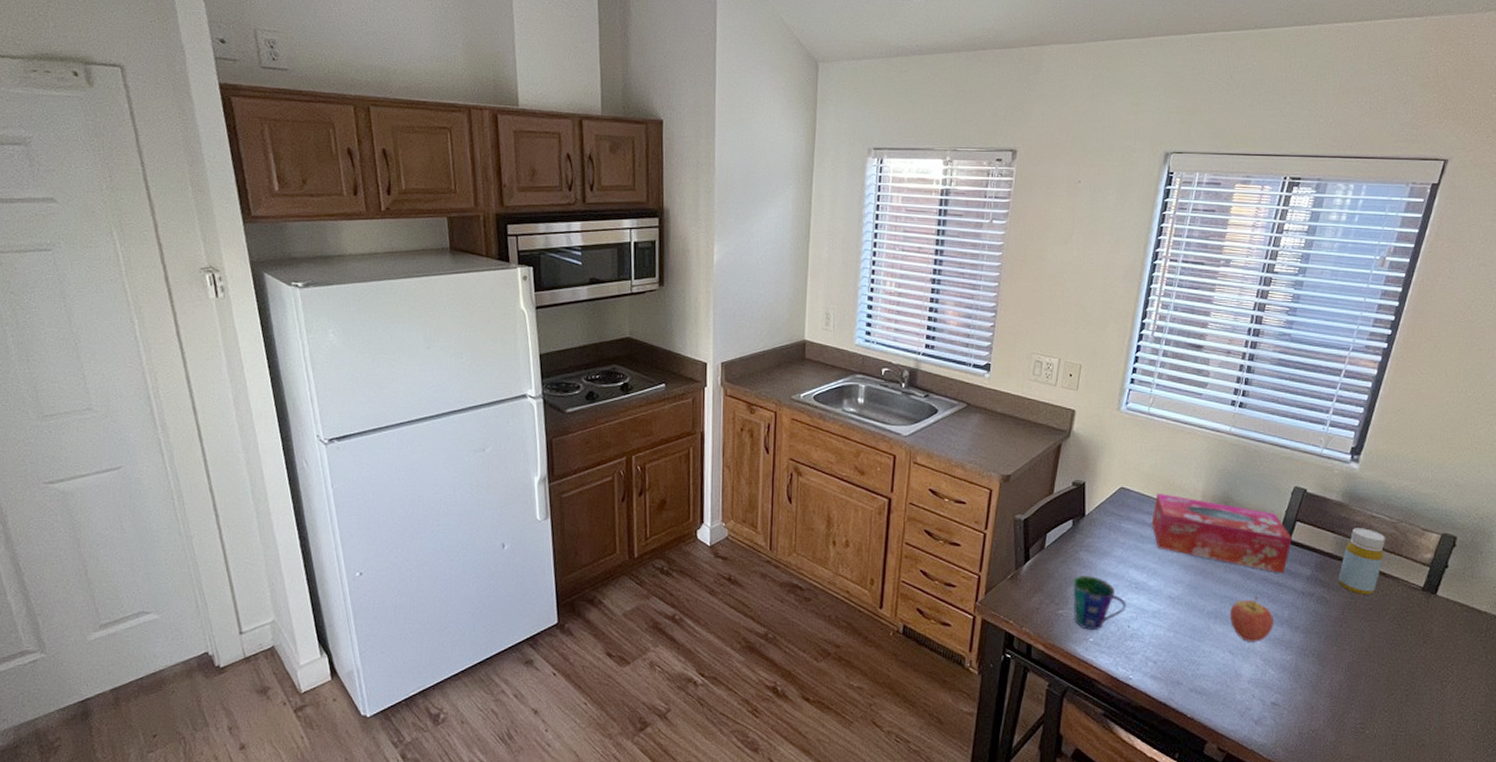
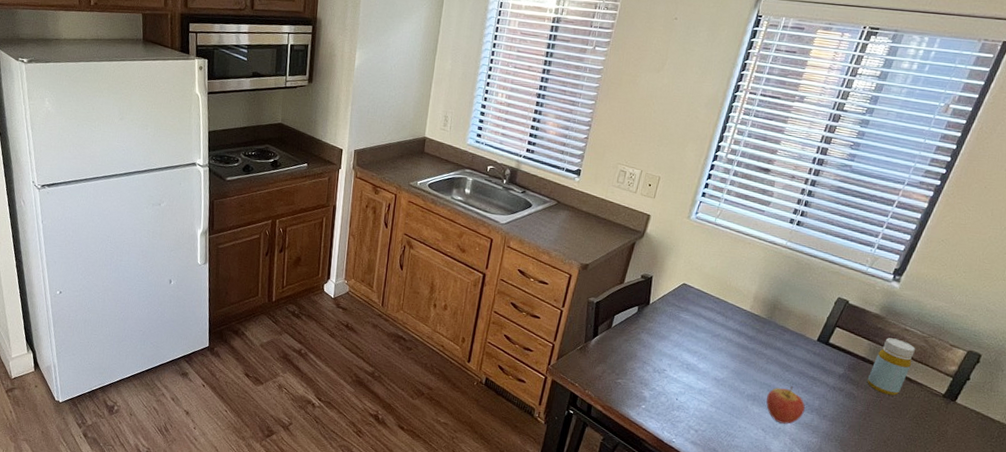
cup: present [1073,576,1127,630] -> none [630,353,677,399]
tissue box: present [1151,493,1292,573] -> none [706,291,830,369]

